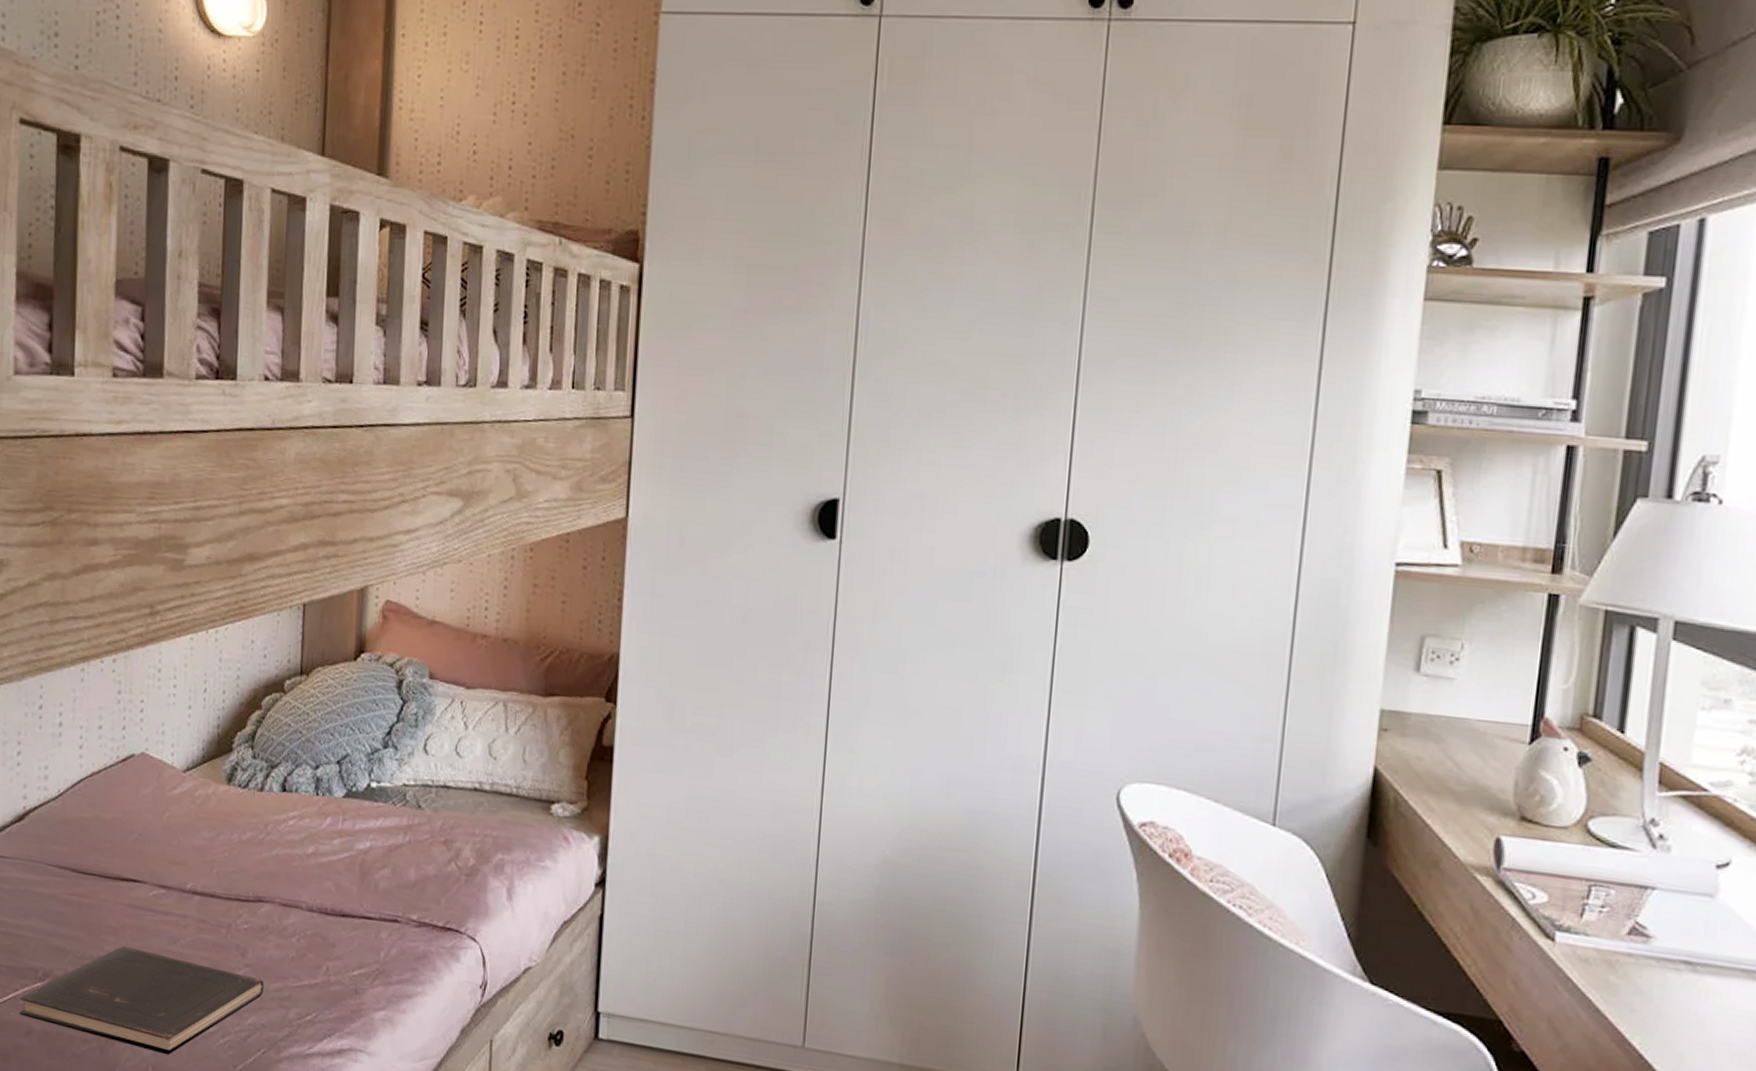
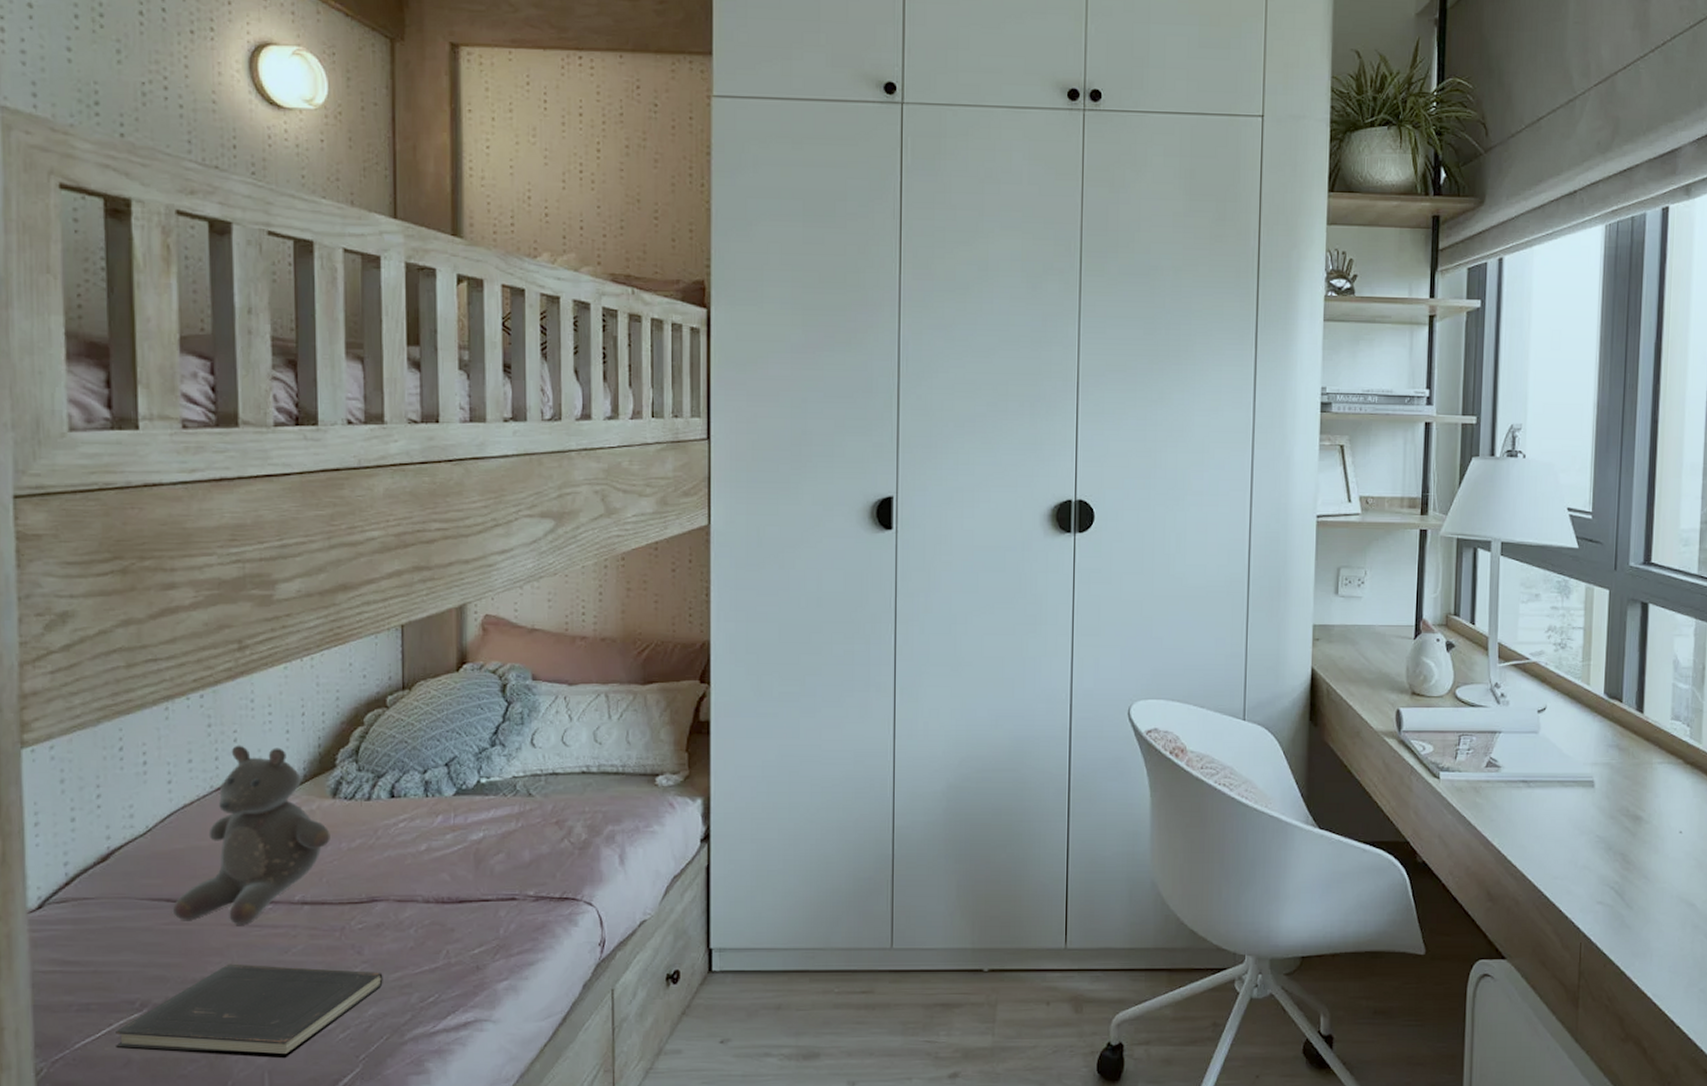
stuffed bear: none [77,716,223,907] -> present [173,745,330,925]

